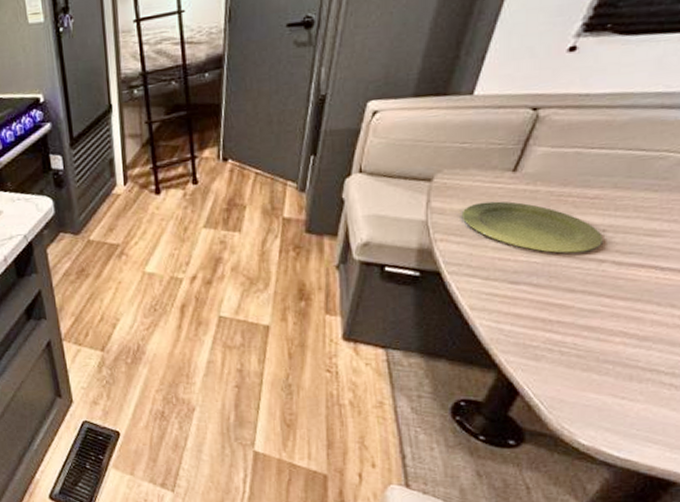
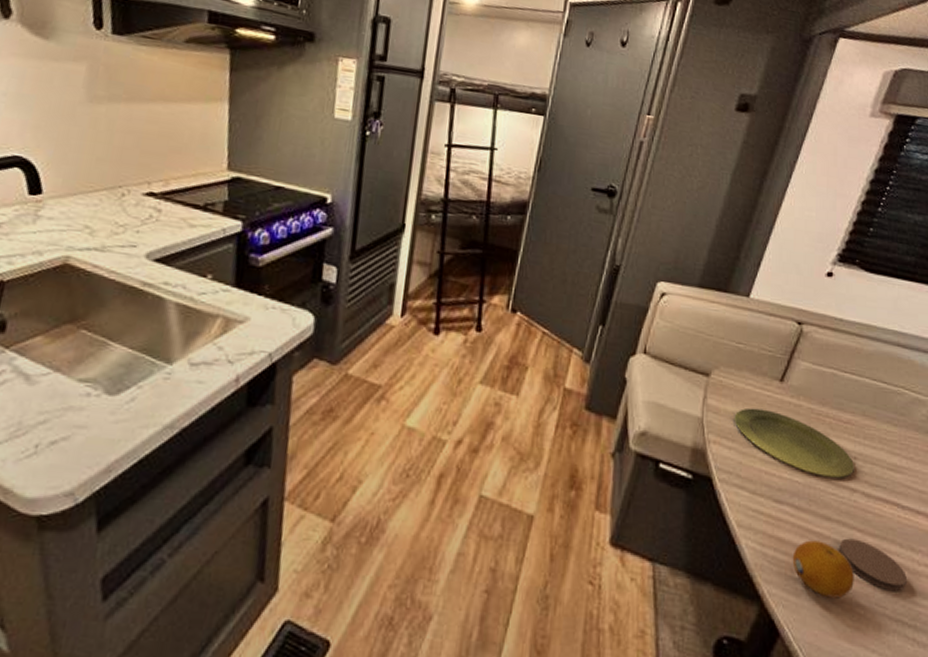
fruit: none [531,311,602,359] -> present [792,540,854,599]
coaster: none [583,304,666,346] -> present [838,538,908,592]

